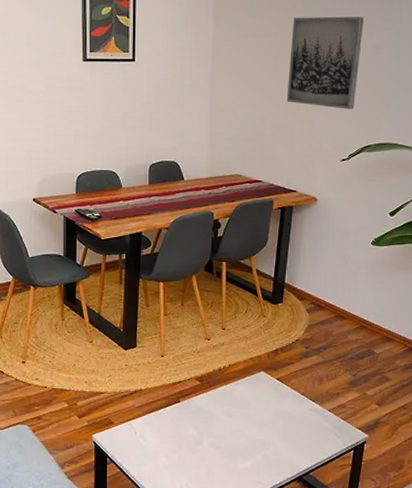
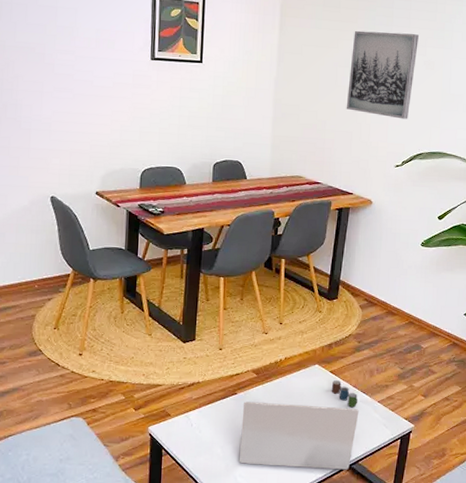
laptop: none [185,410,308,481] -> present [240,402,359,470]
cup: none [278,388,308,417] -> present [331,380,358,408]

